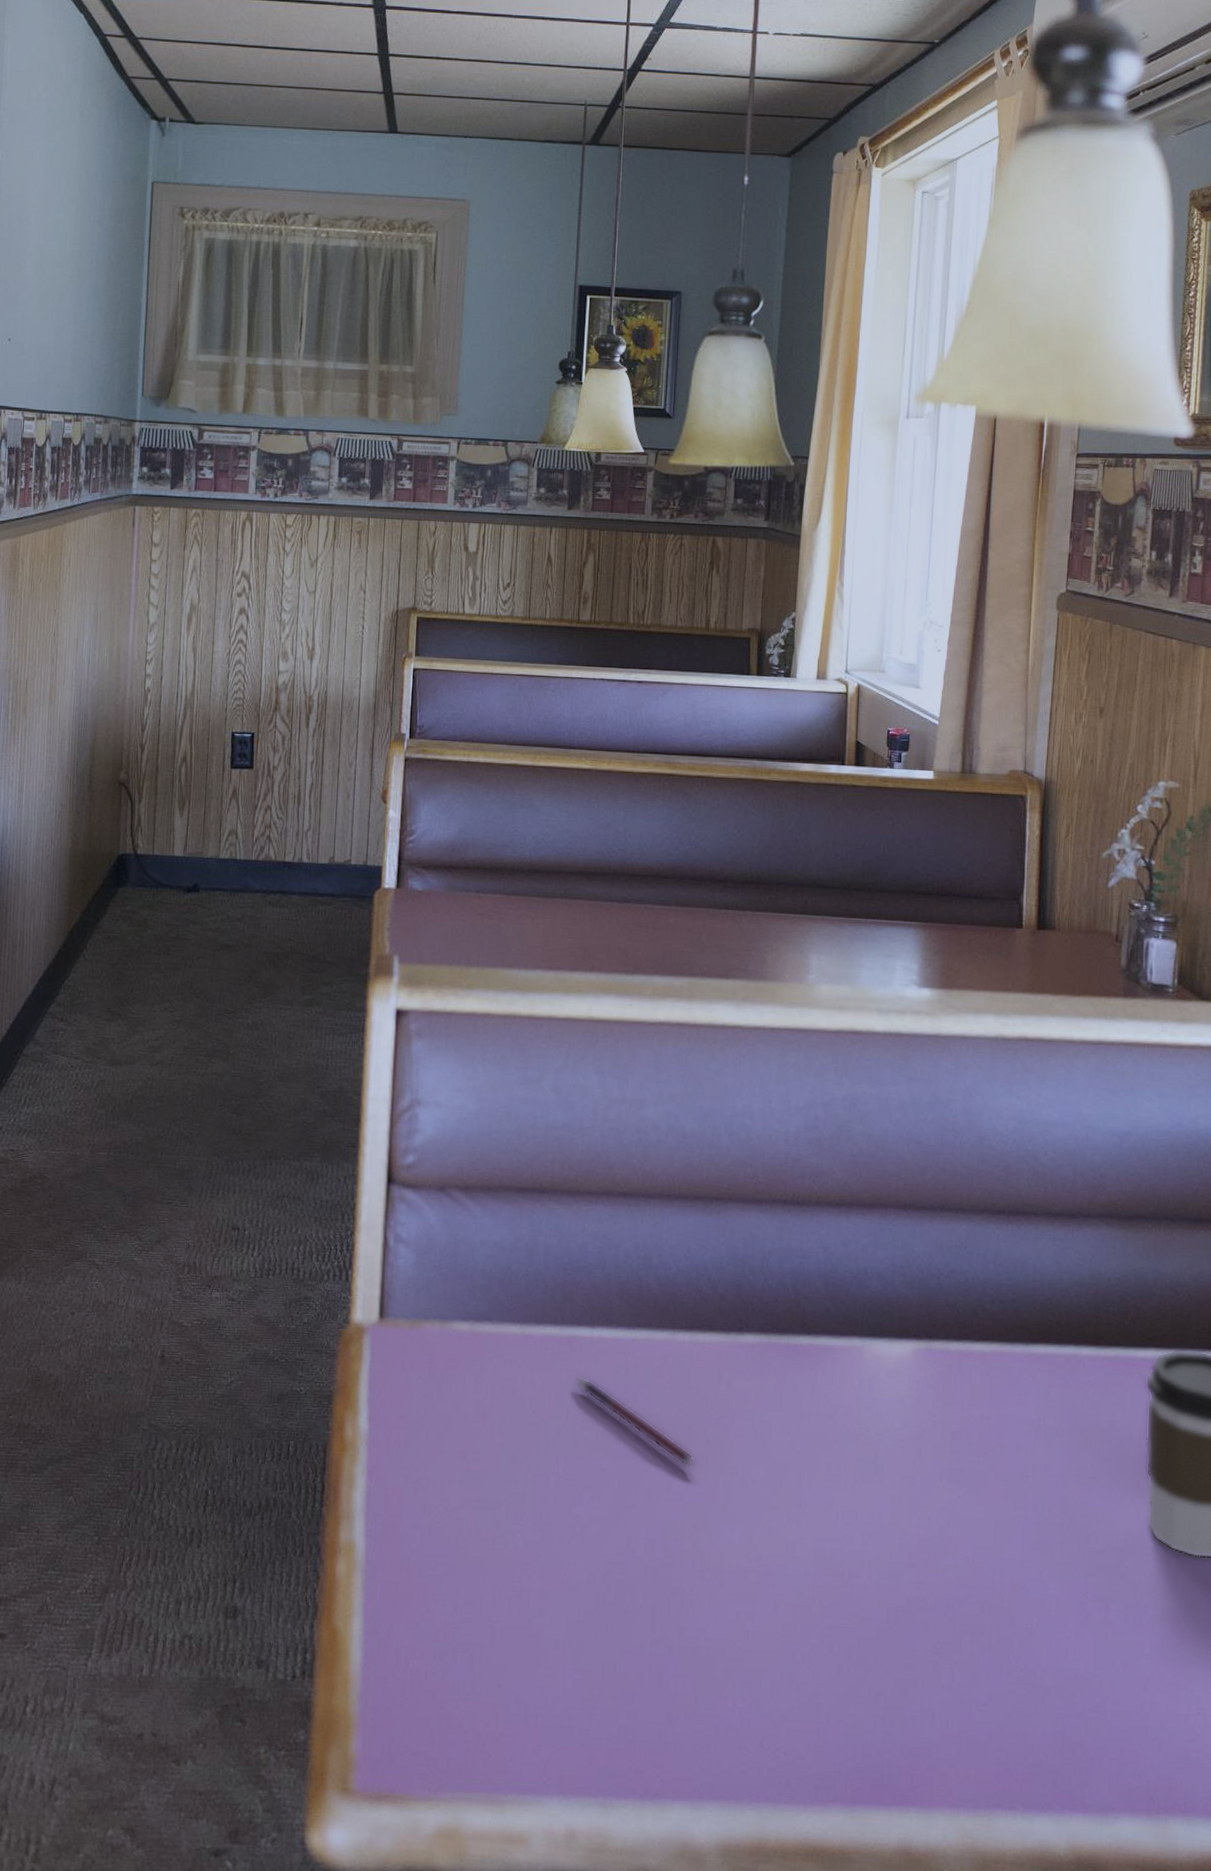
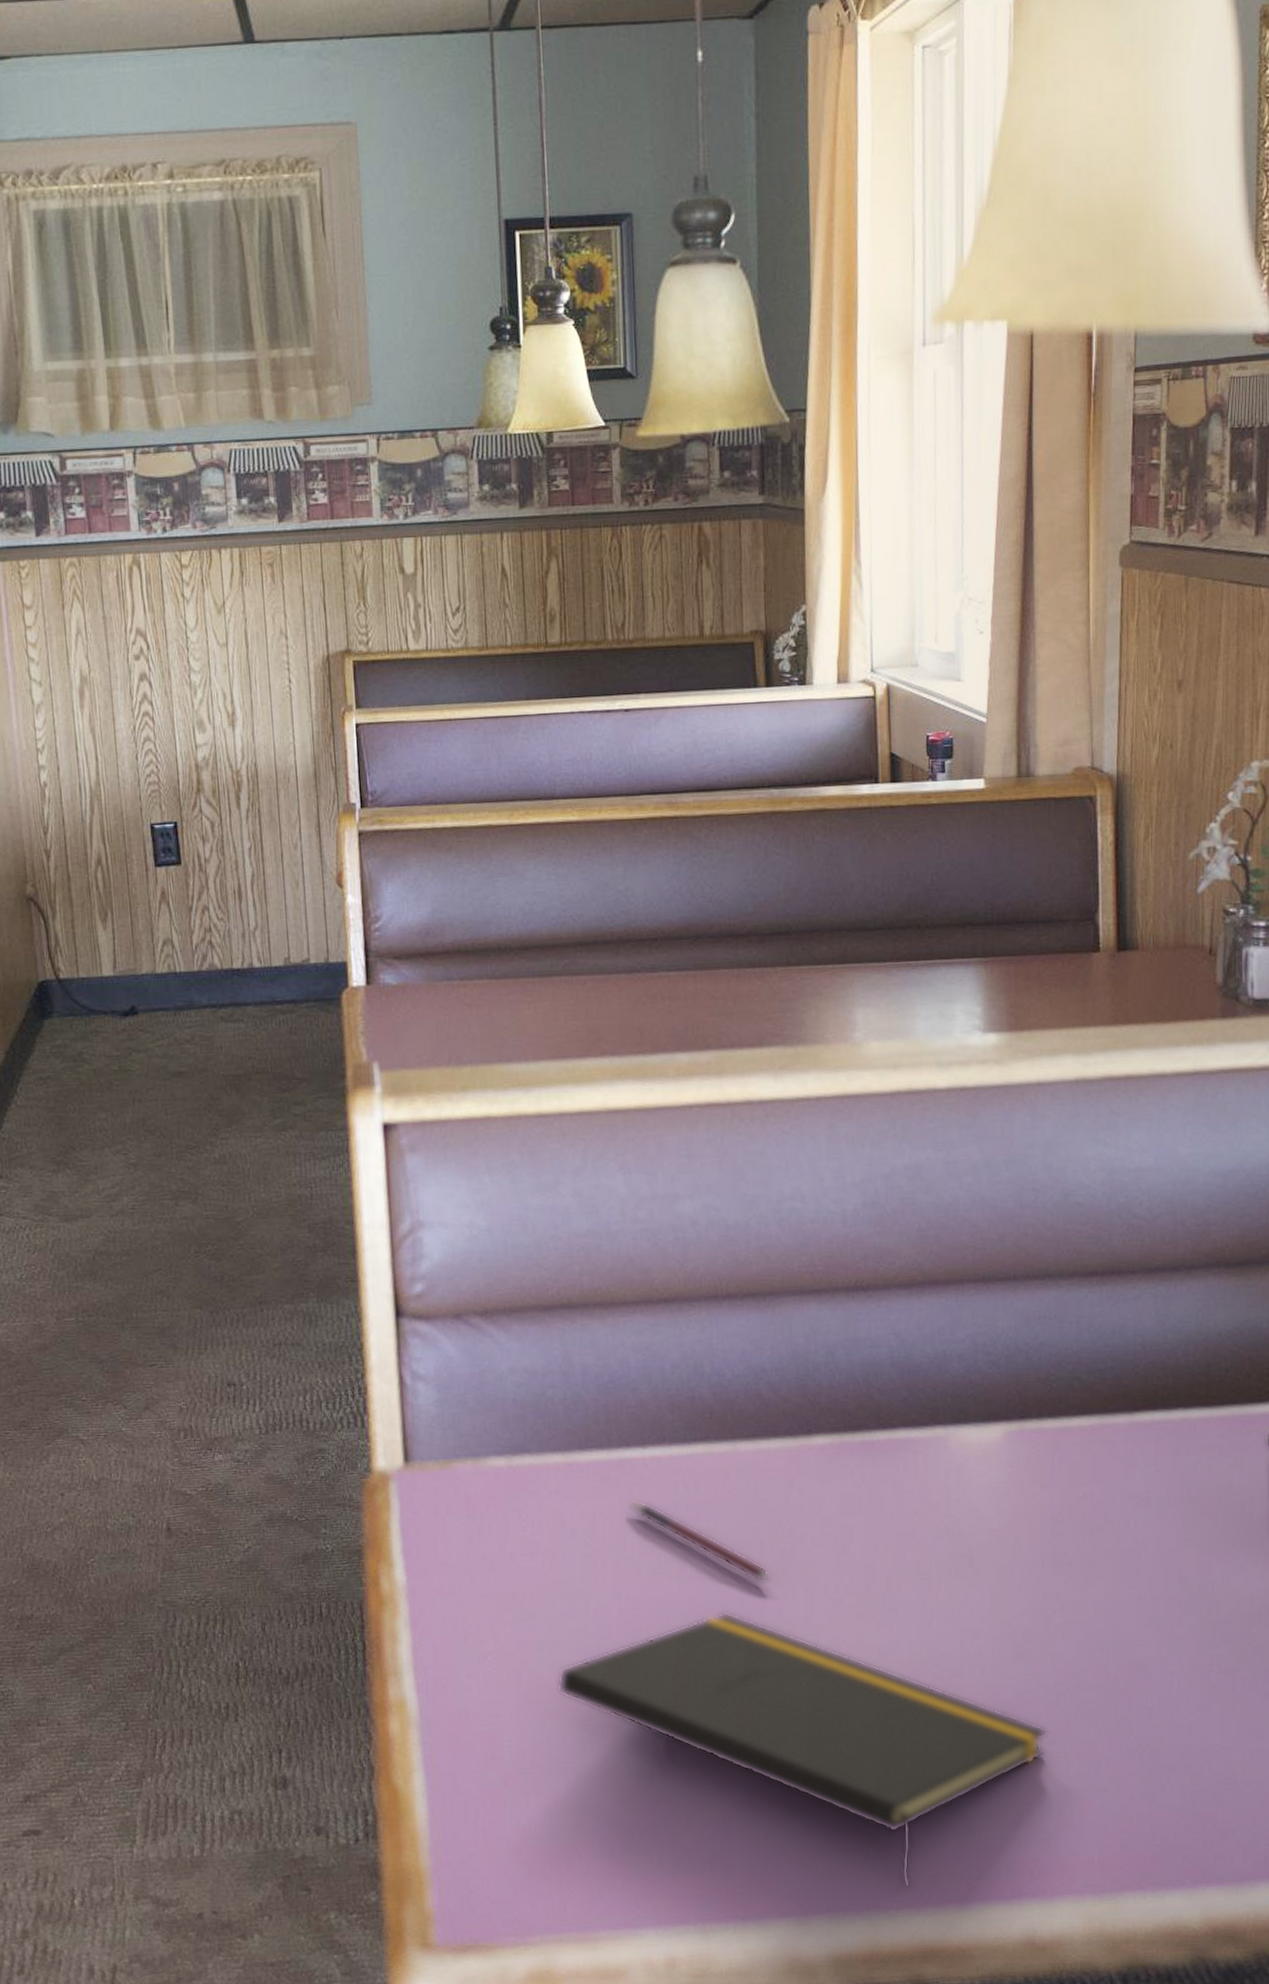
notepad: none [493,1491,936,1782] -> present [557,1612,1048,1887]

